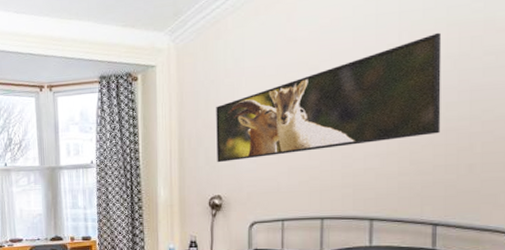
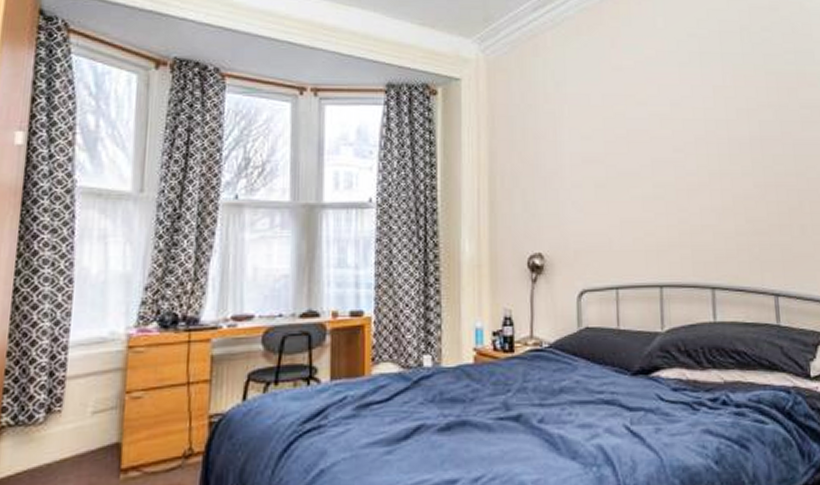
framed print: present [216,32,442,163] -> none [535,79,771,210]

